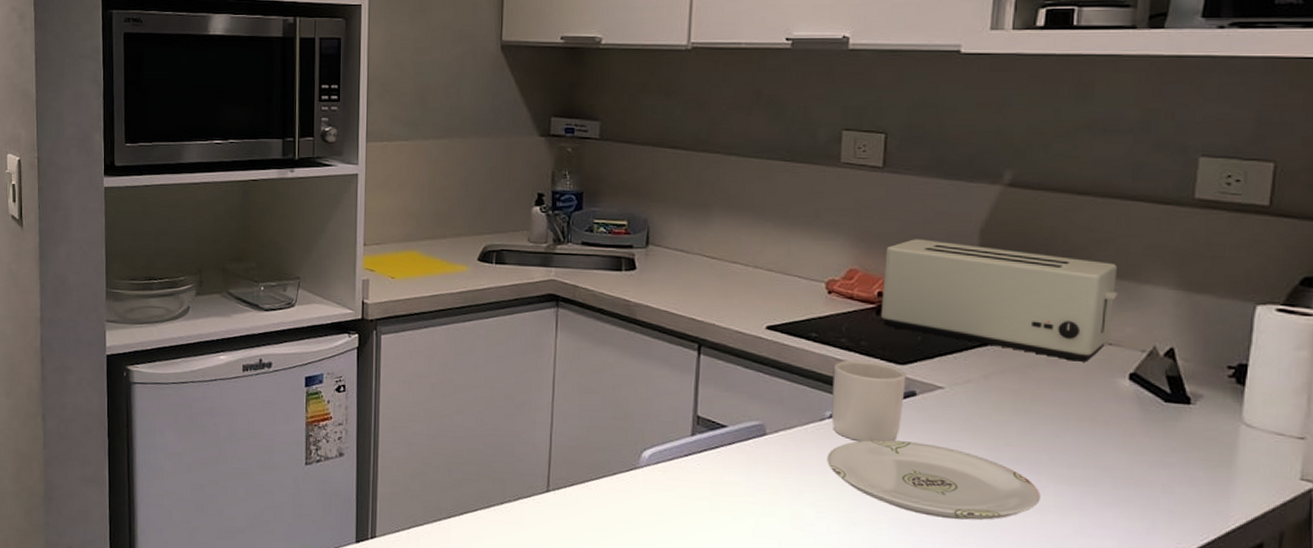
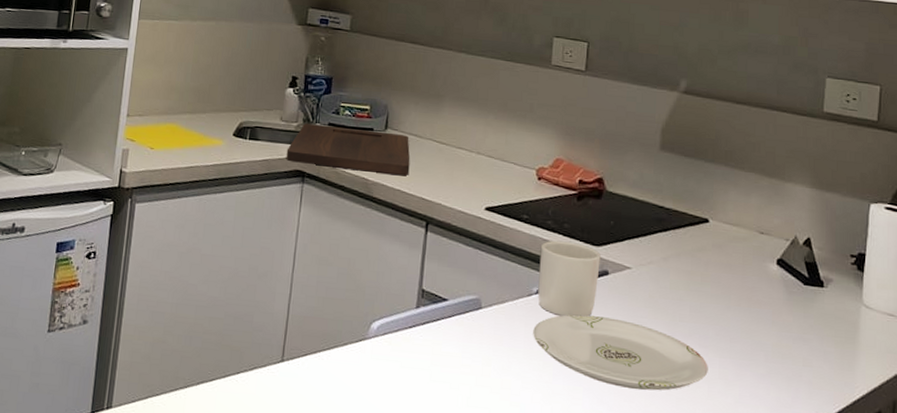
cutting board: none [537,244,677,296] -> present [286,123,410,176]
toaster: present [880,239,1118,362] -> none [580,134,768,248]

